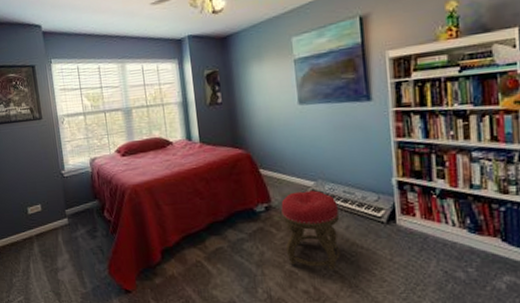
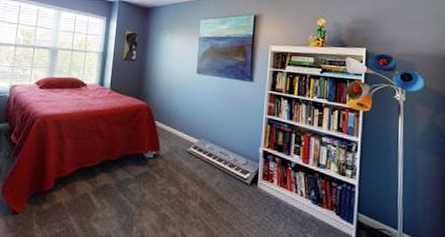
stool: present [281,190,340,271] -> none [164,145,214,220]

